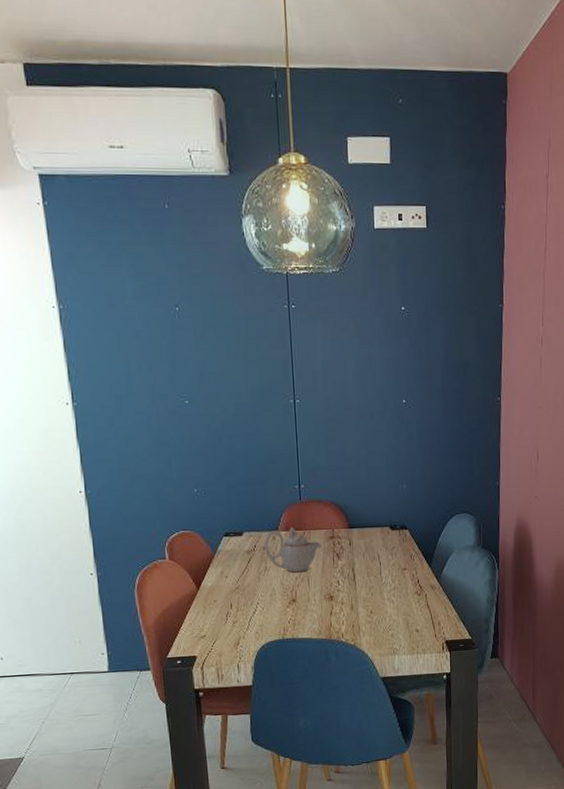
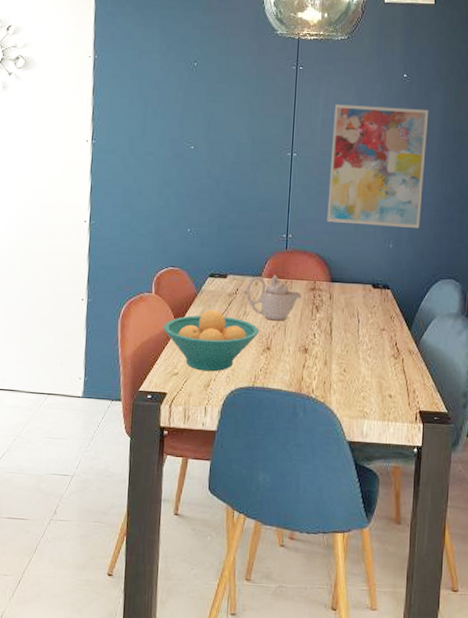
fruit bowl: none [183,569,283,631] -> present [163,309,259,372]
wall art: none [333,343,431,469] -> present [327,104,429,228]

